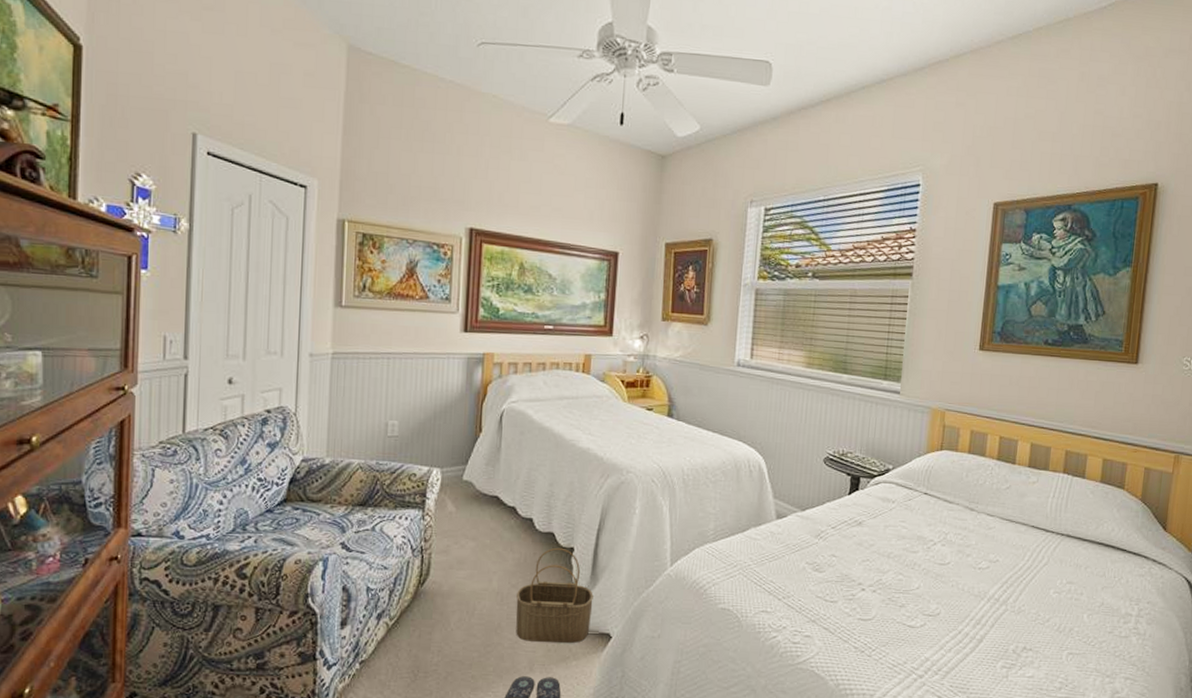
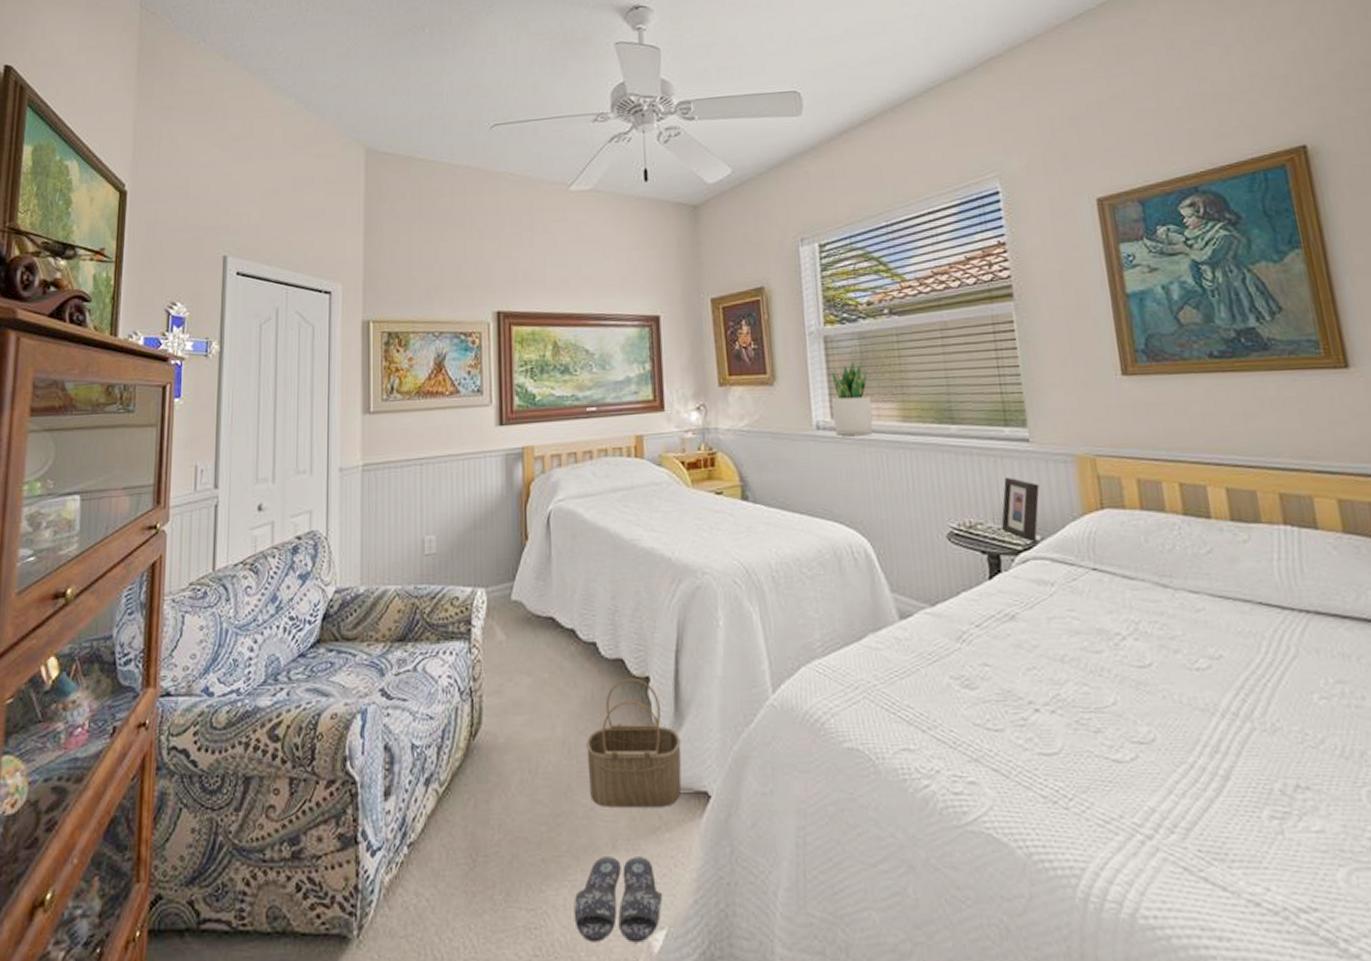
planter: none [751,313,786,376] -> present [831,362,873,436]
picture frame: none [866,420,900,470] -> present [1001,478,1040,542]

